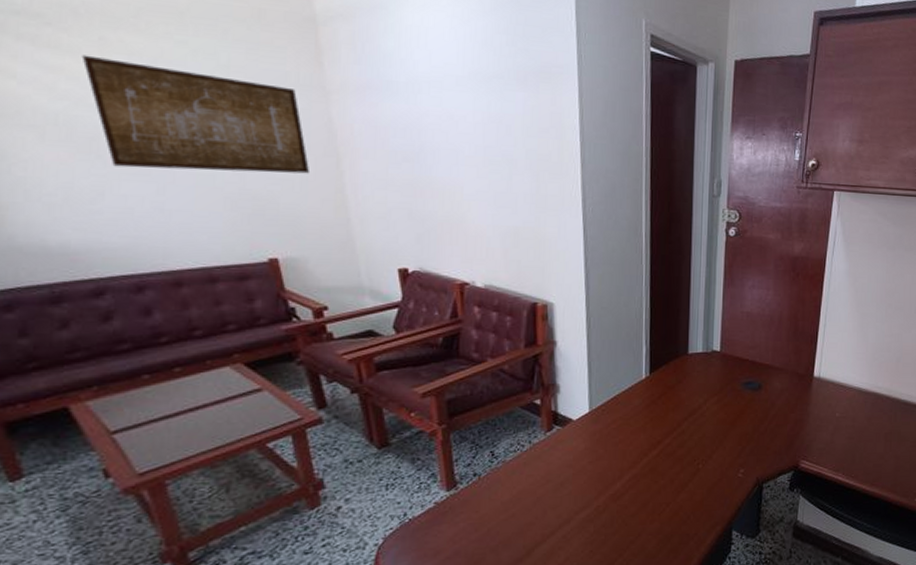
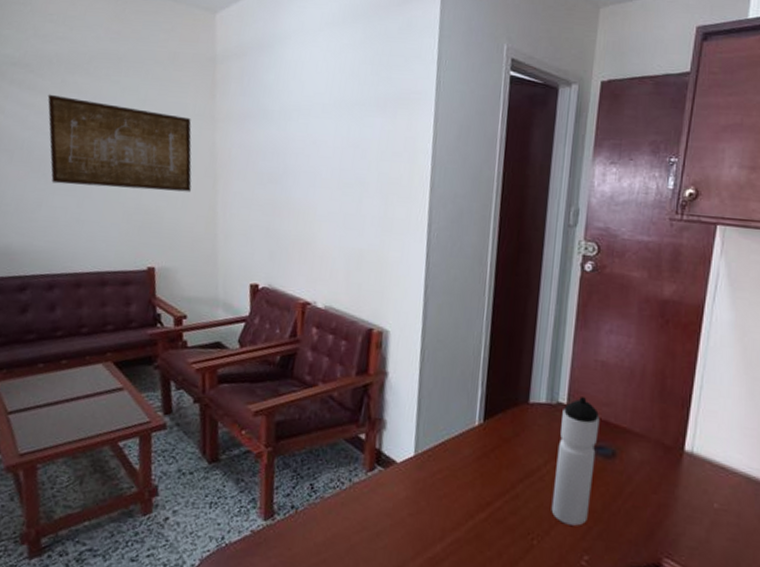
water bottle: none [712,344,748,448] -> present [551,397,600,526]

